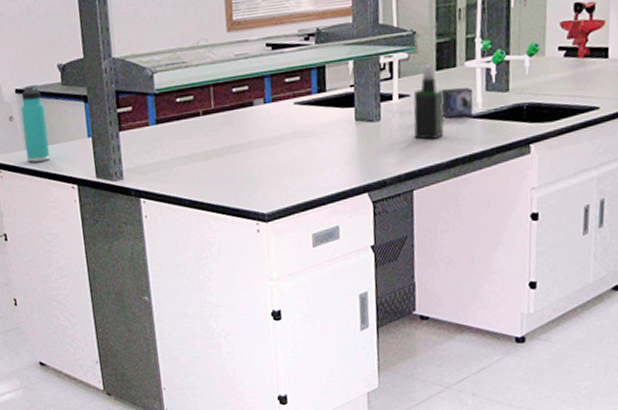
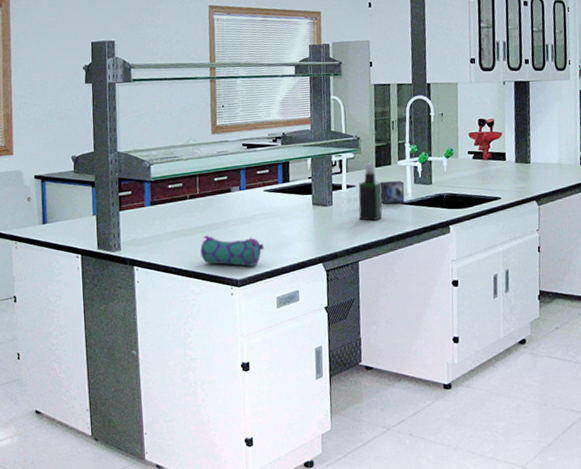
thermos bottle: present [20,85,51,162] -> none [38,172,60,236]
pencil case: none [218,159,296,198] -> present [200,235,264,267]

